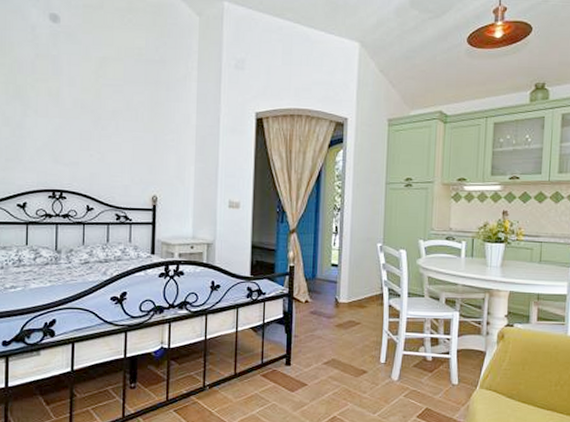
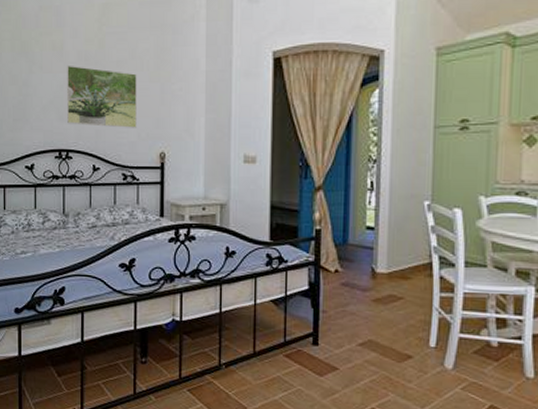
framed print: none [62,111,132,173] -> present [67,65,137,128]

